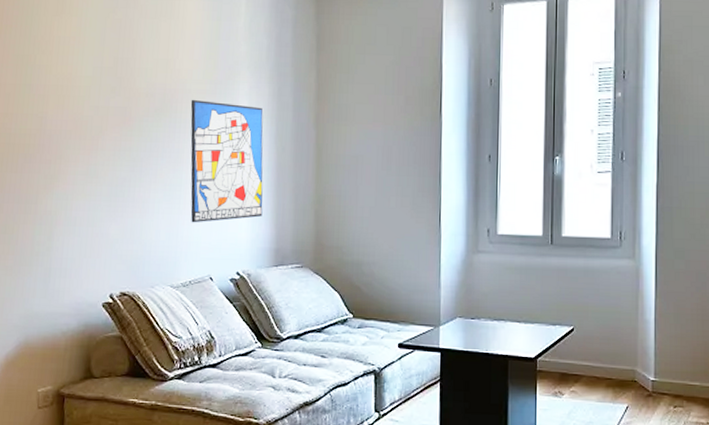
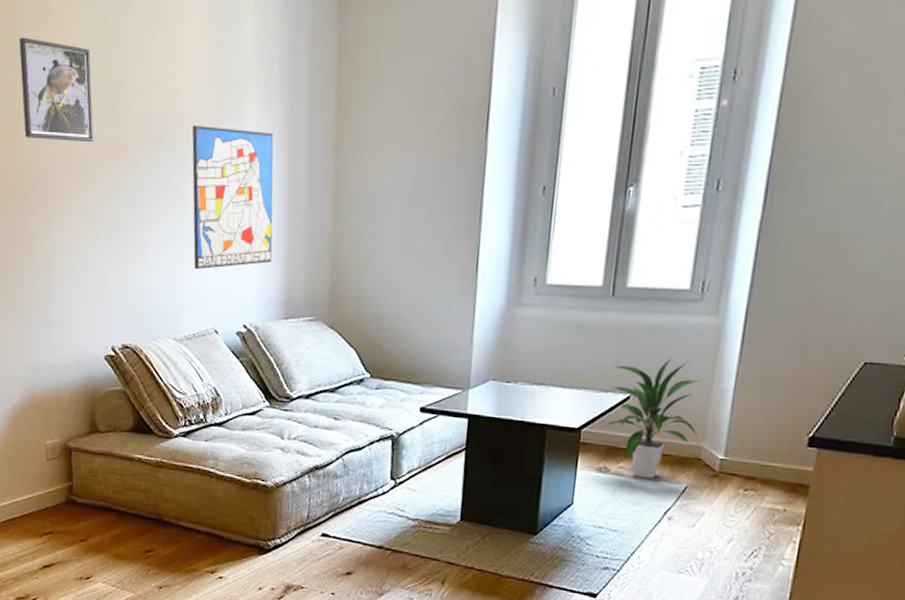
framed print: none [34,22,101,112] -> present [19,37,94,143]
indoor plant: none [556,294,630,401] -> present [605,357,700,480]

